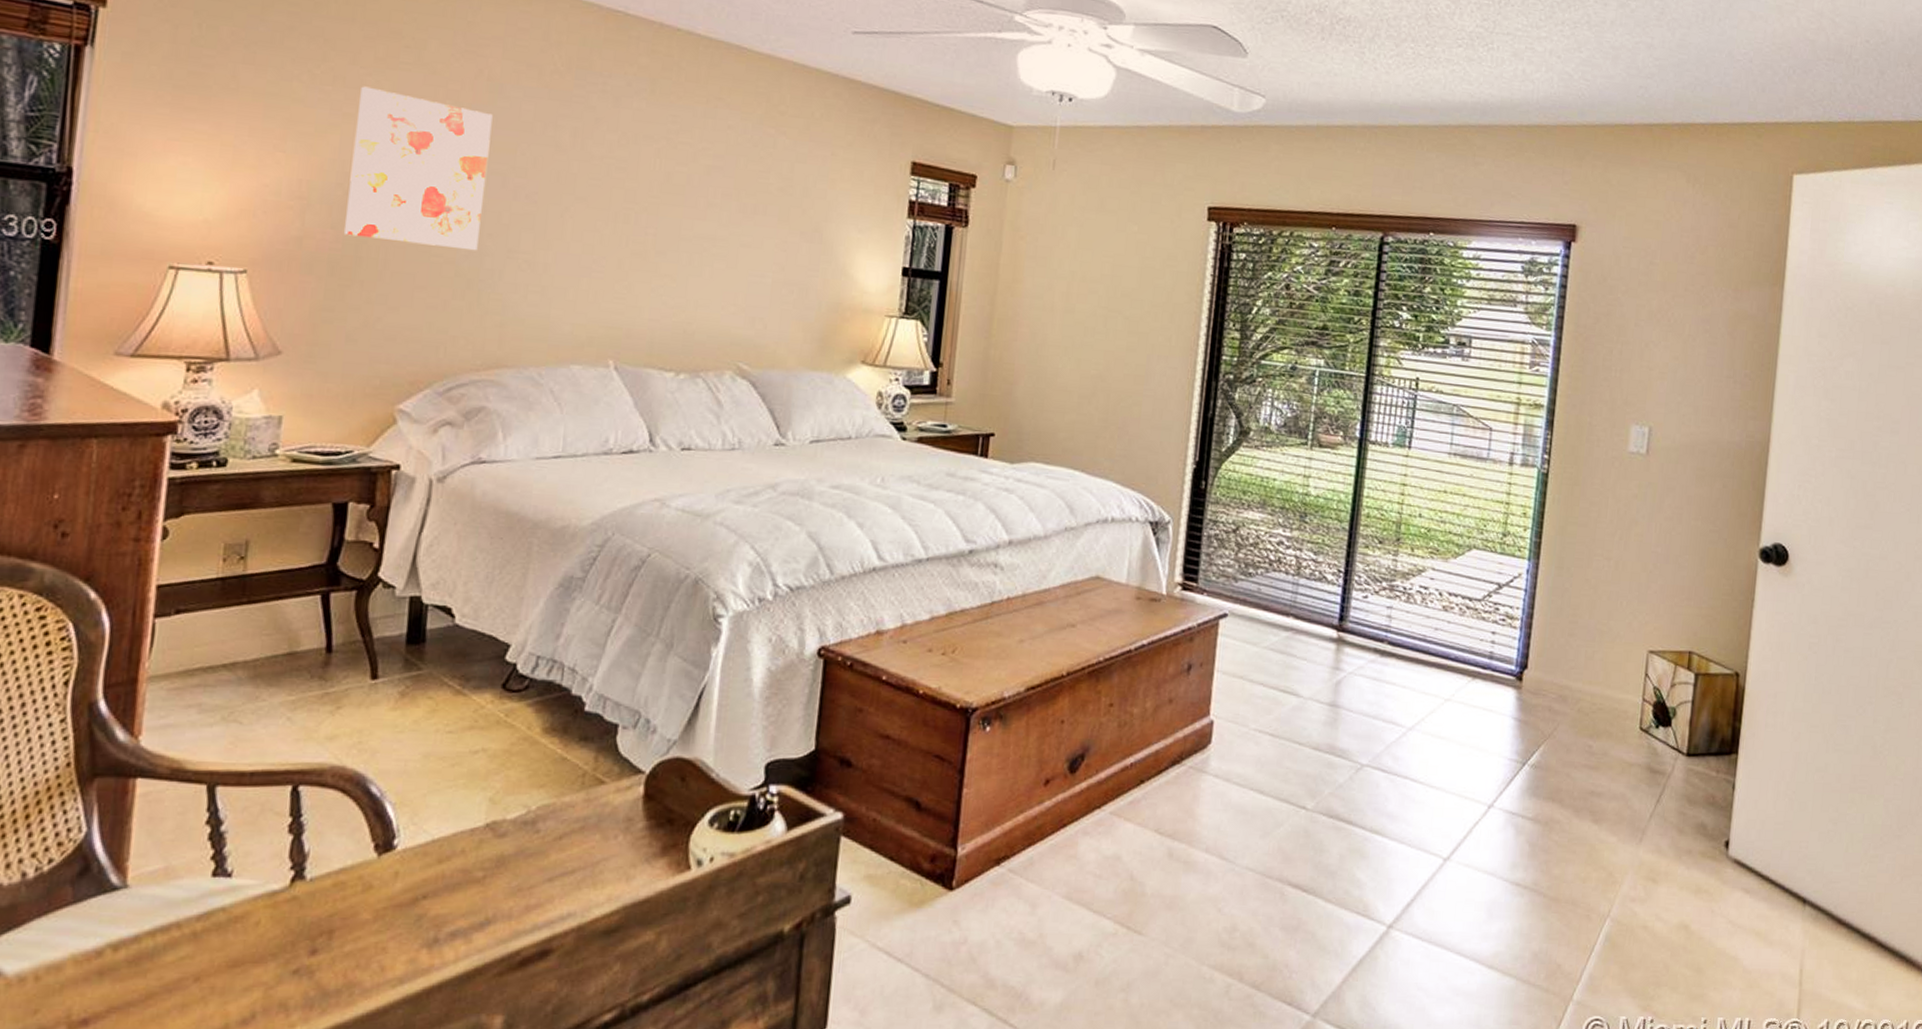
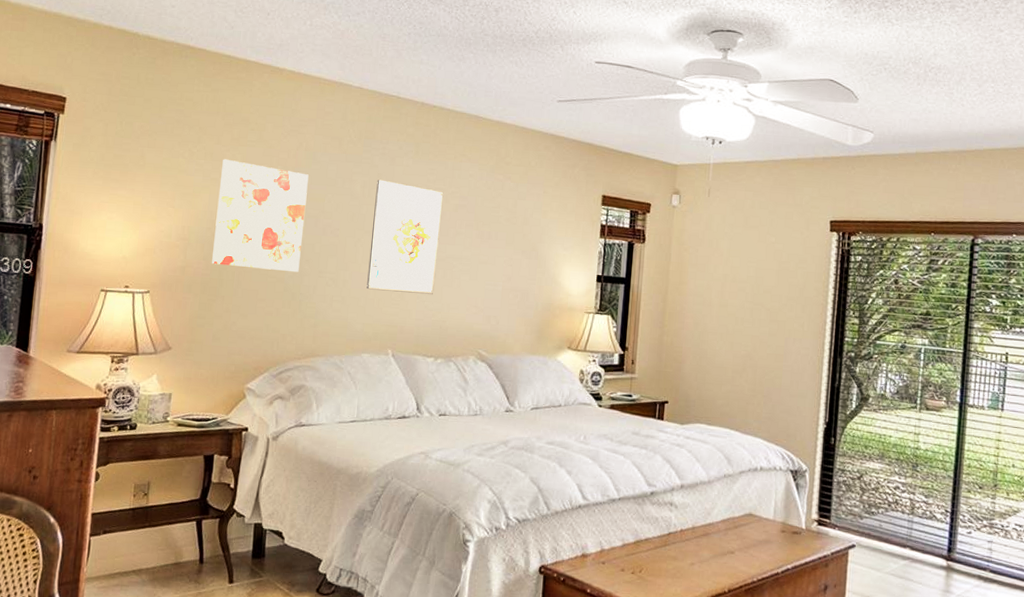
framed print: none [578,126,691,286] -> present [366,179,444,294]

